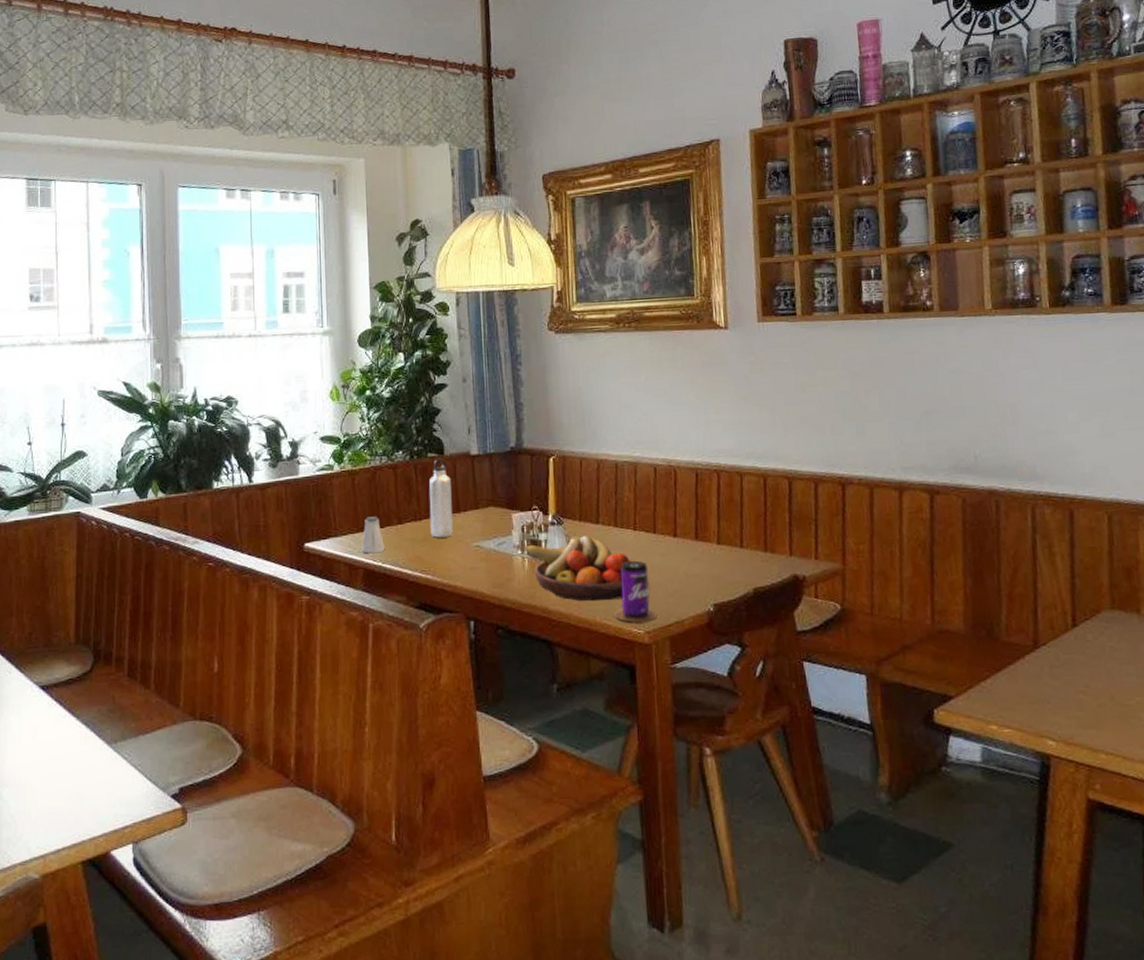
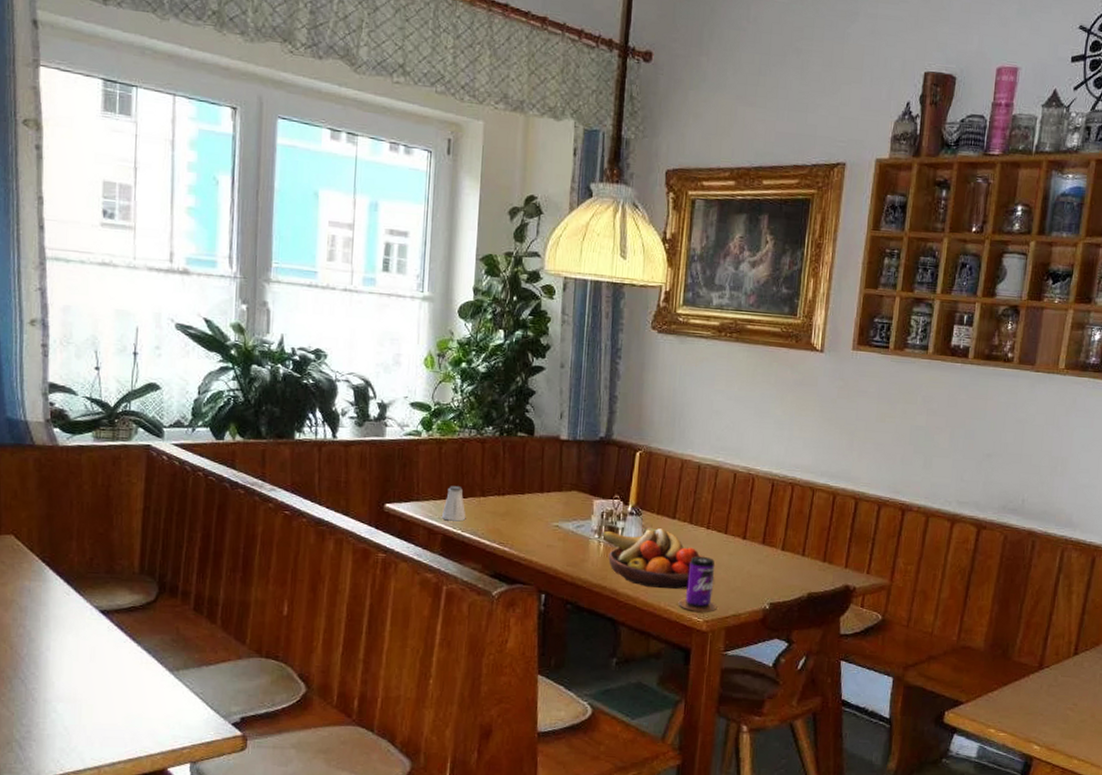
water bottle: present [429,458,453,538] -> none [512,439,538,515]

